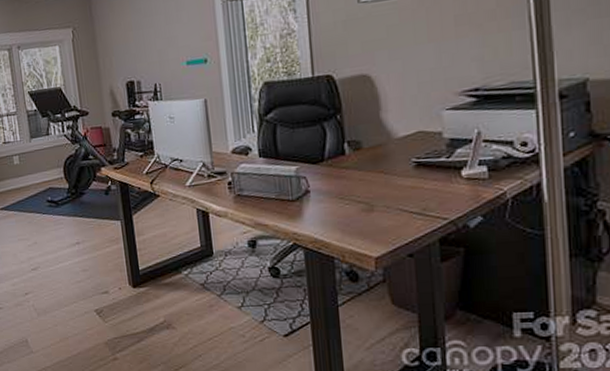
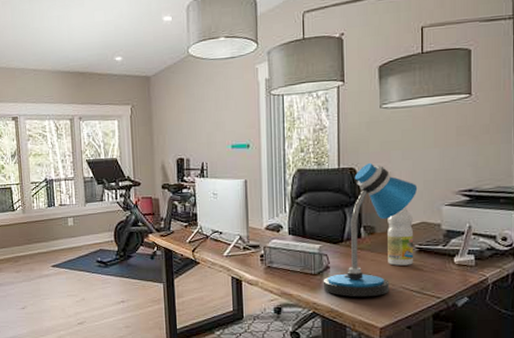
desk lamp: none [303,67,411,224] -> present [323,162,418,297]
bottle: none [376,115,412,185] -> present [387,206,414,266]

